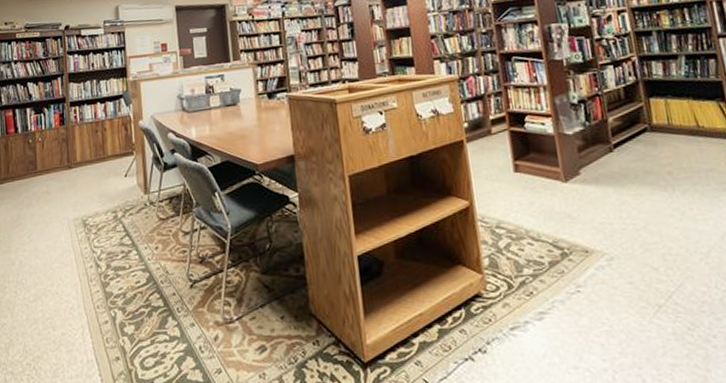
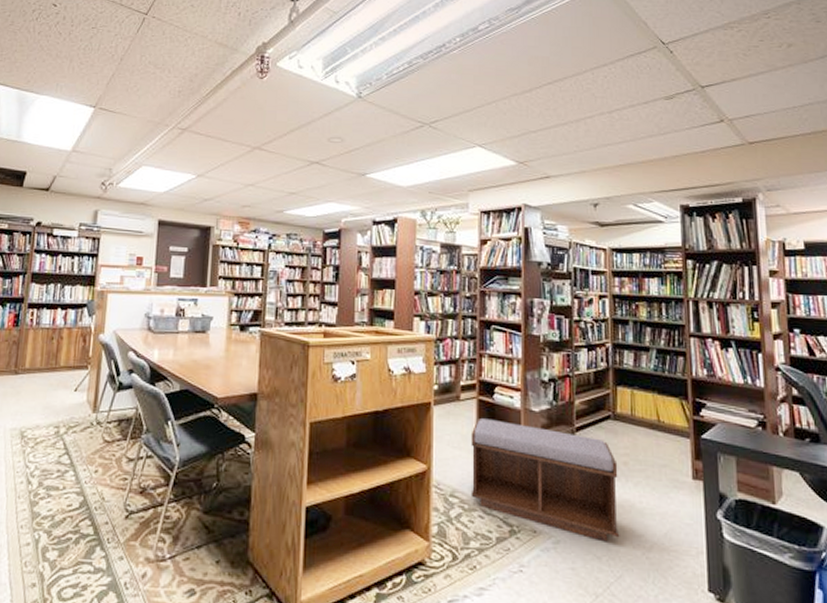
bench: none [507,148,675,253] -> present [471,418,620,542]

